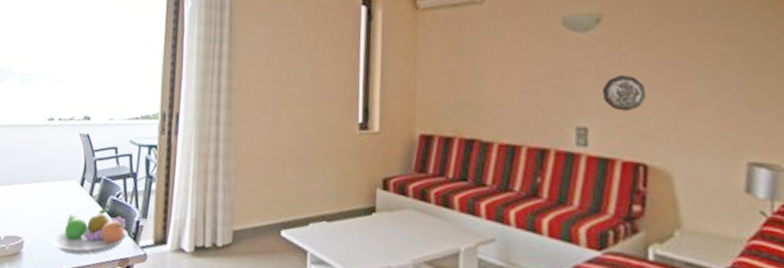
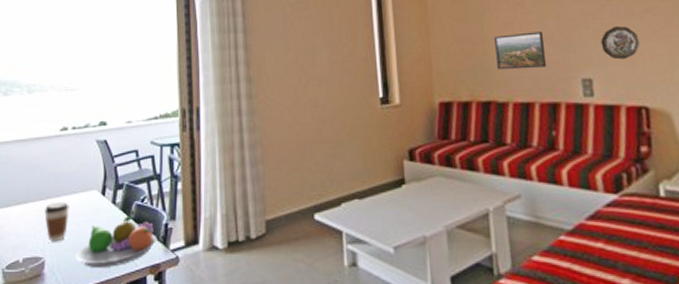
coffee cup: none [27,187,50,225] -> present [44,201,69,242]
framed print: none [486,72,540,111] -> present [494,31,547,70]

